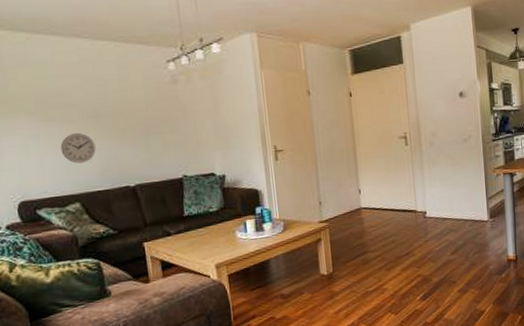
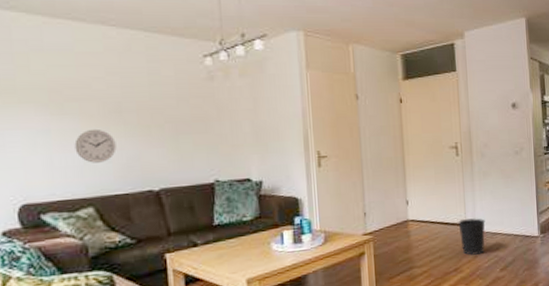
wastebasket: none [409,204,436,240] -> present [458,218,485,256]

